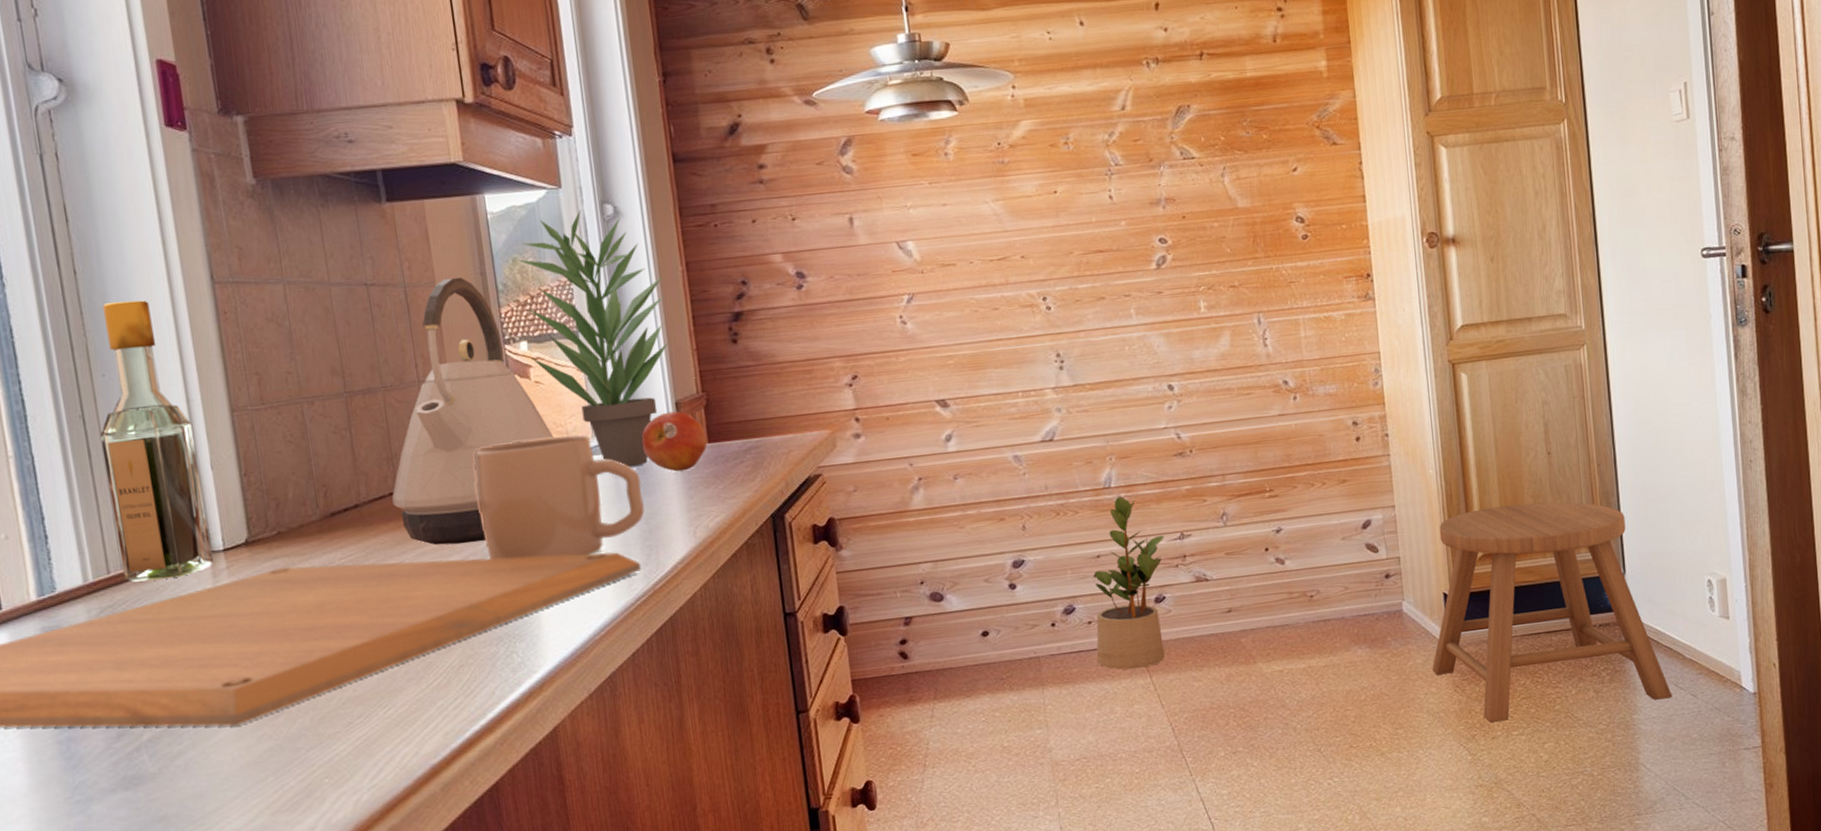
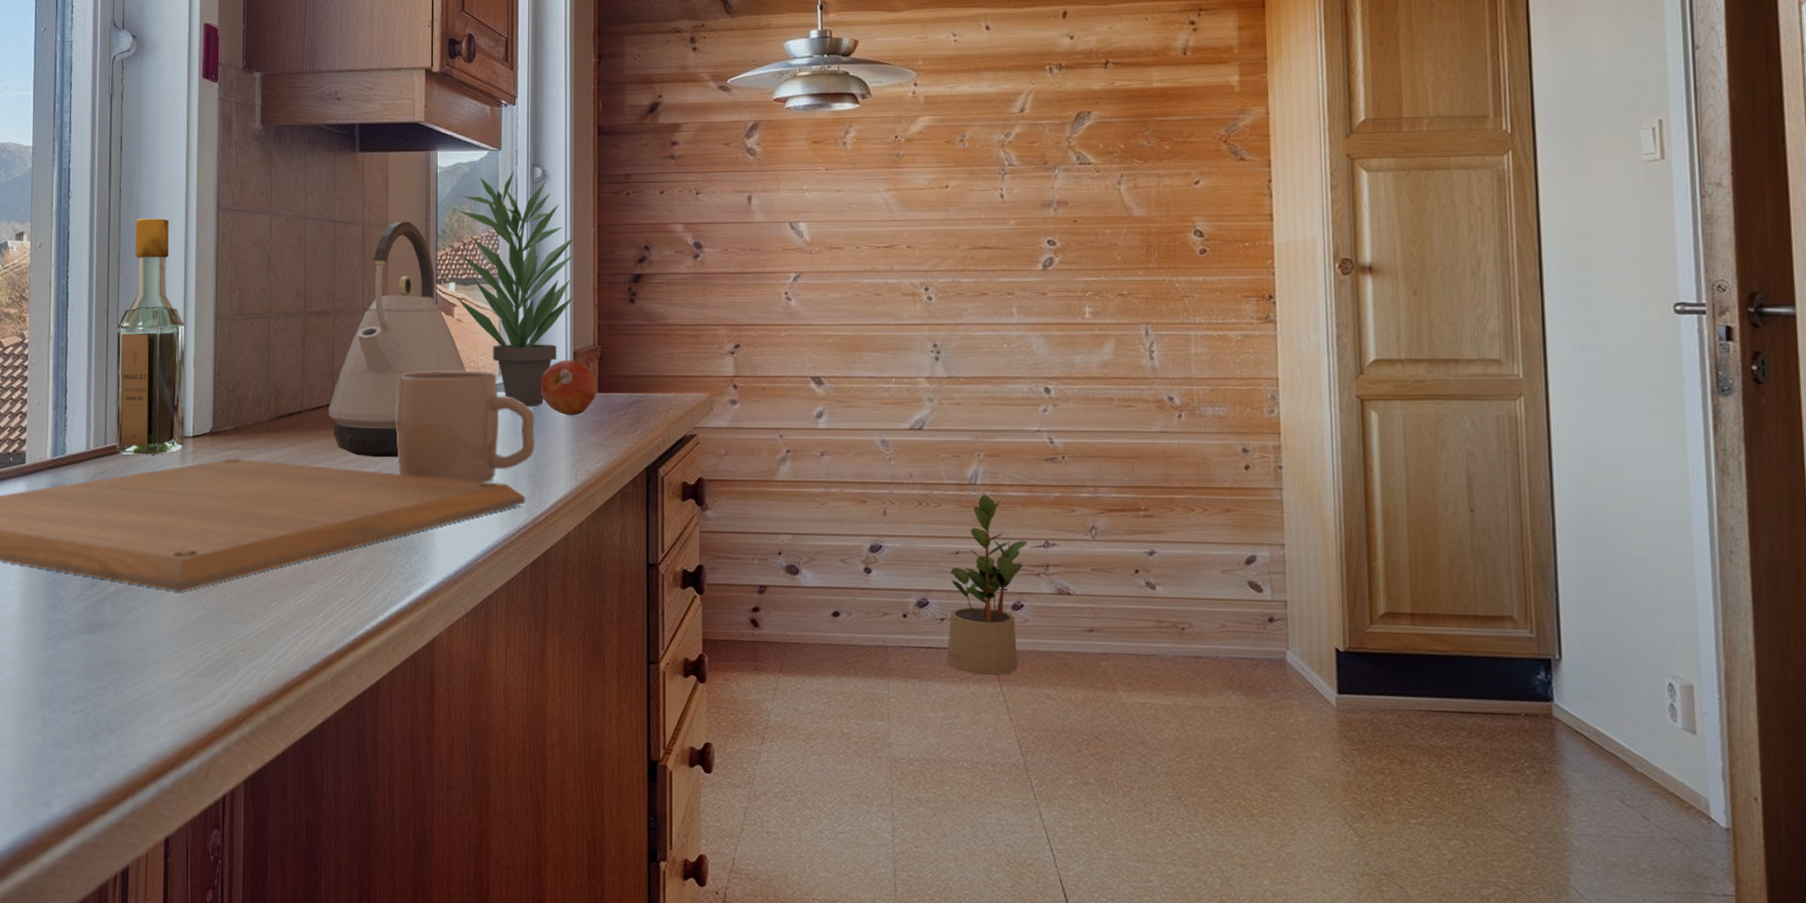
stool: present [1432,502,1673,723] -> none [1317,561,1617,816]

